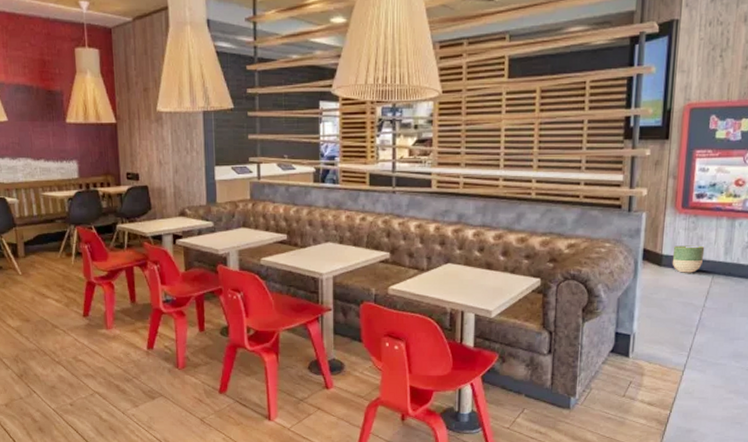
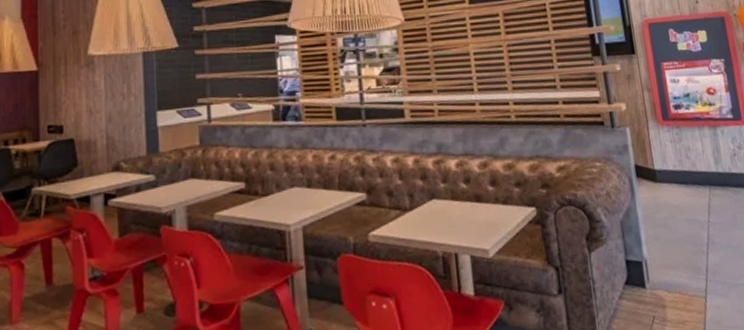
planter: present [672,245,705,273] -> none [663,157,696,188]

